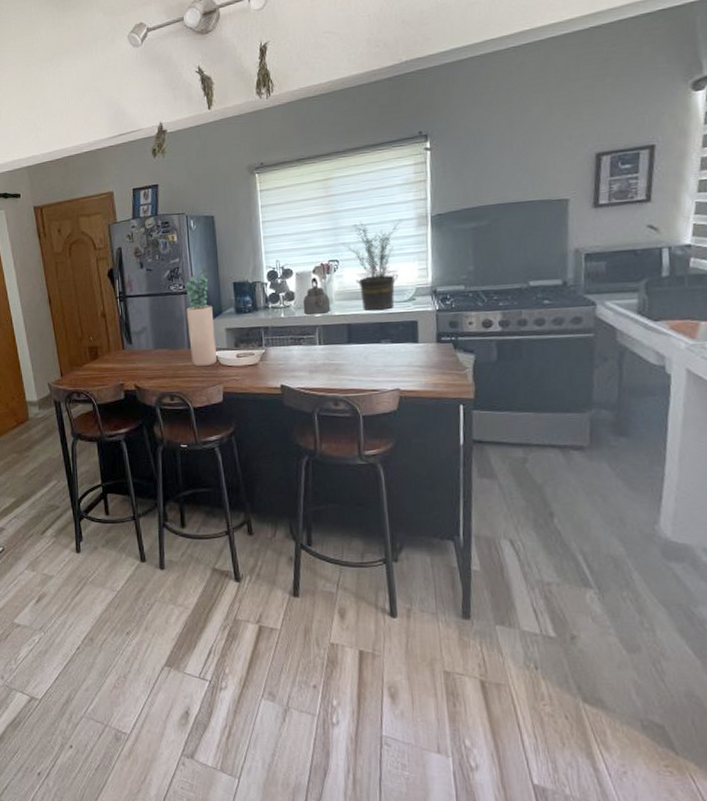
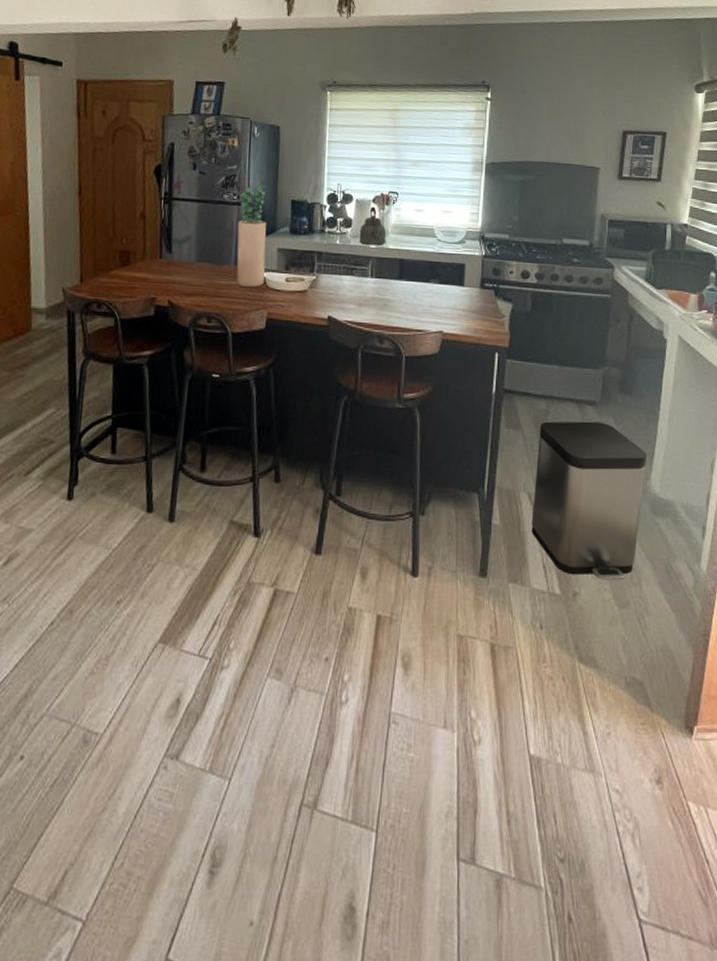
potted plant: present [340,219,402,311] -> none [402,157,460,250]
pedal bin: none [515,466,654,625] -> present [531,421,648,580]

